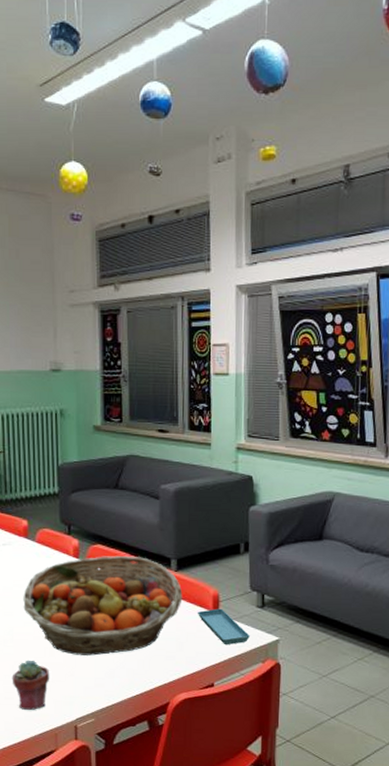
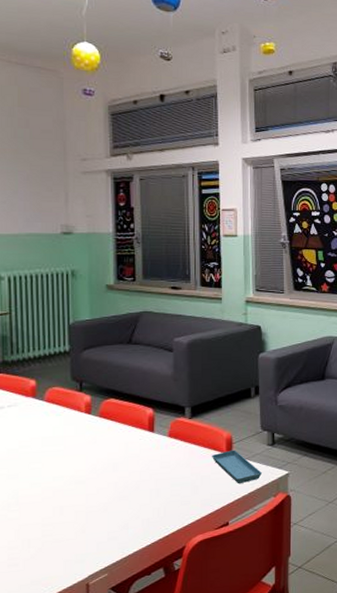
potted succulent: present [11,659,50,710] -> none [16,521,60,575]
fruit basket: present [23,555,183,656] -> none [30,407,197,511]

